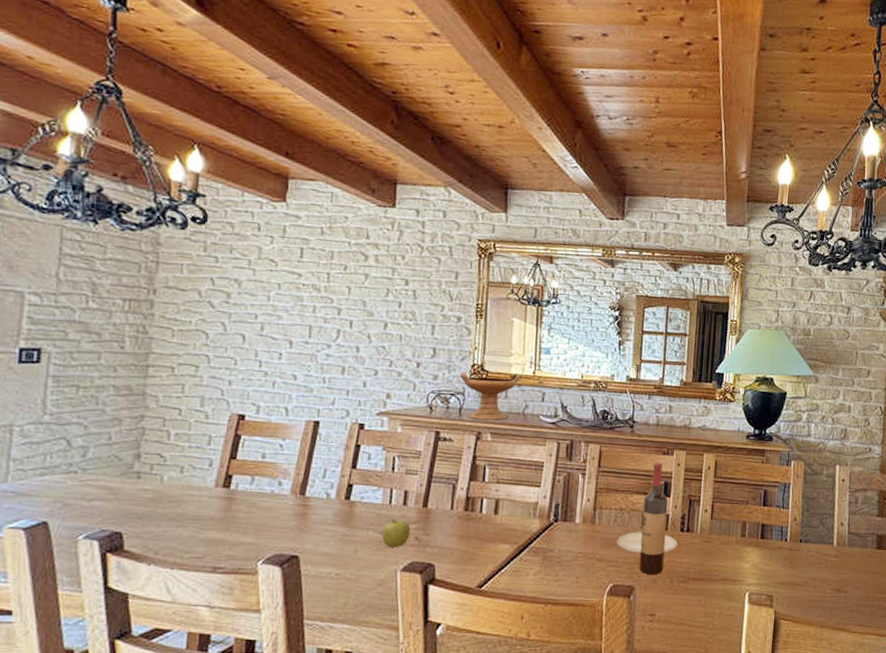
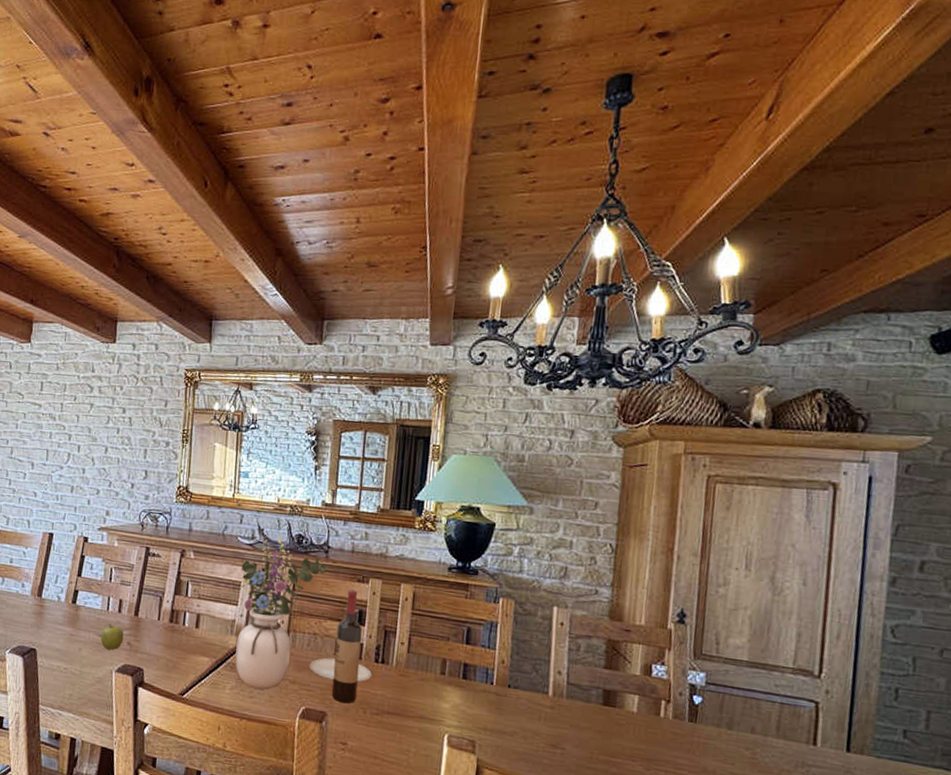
decorative bowl: present [459,372,520,421] -> none [167,493,221,540]
bouquet: none [538,413,632,571] -> present [235,536,327,690]

